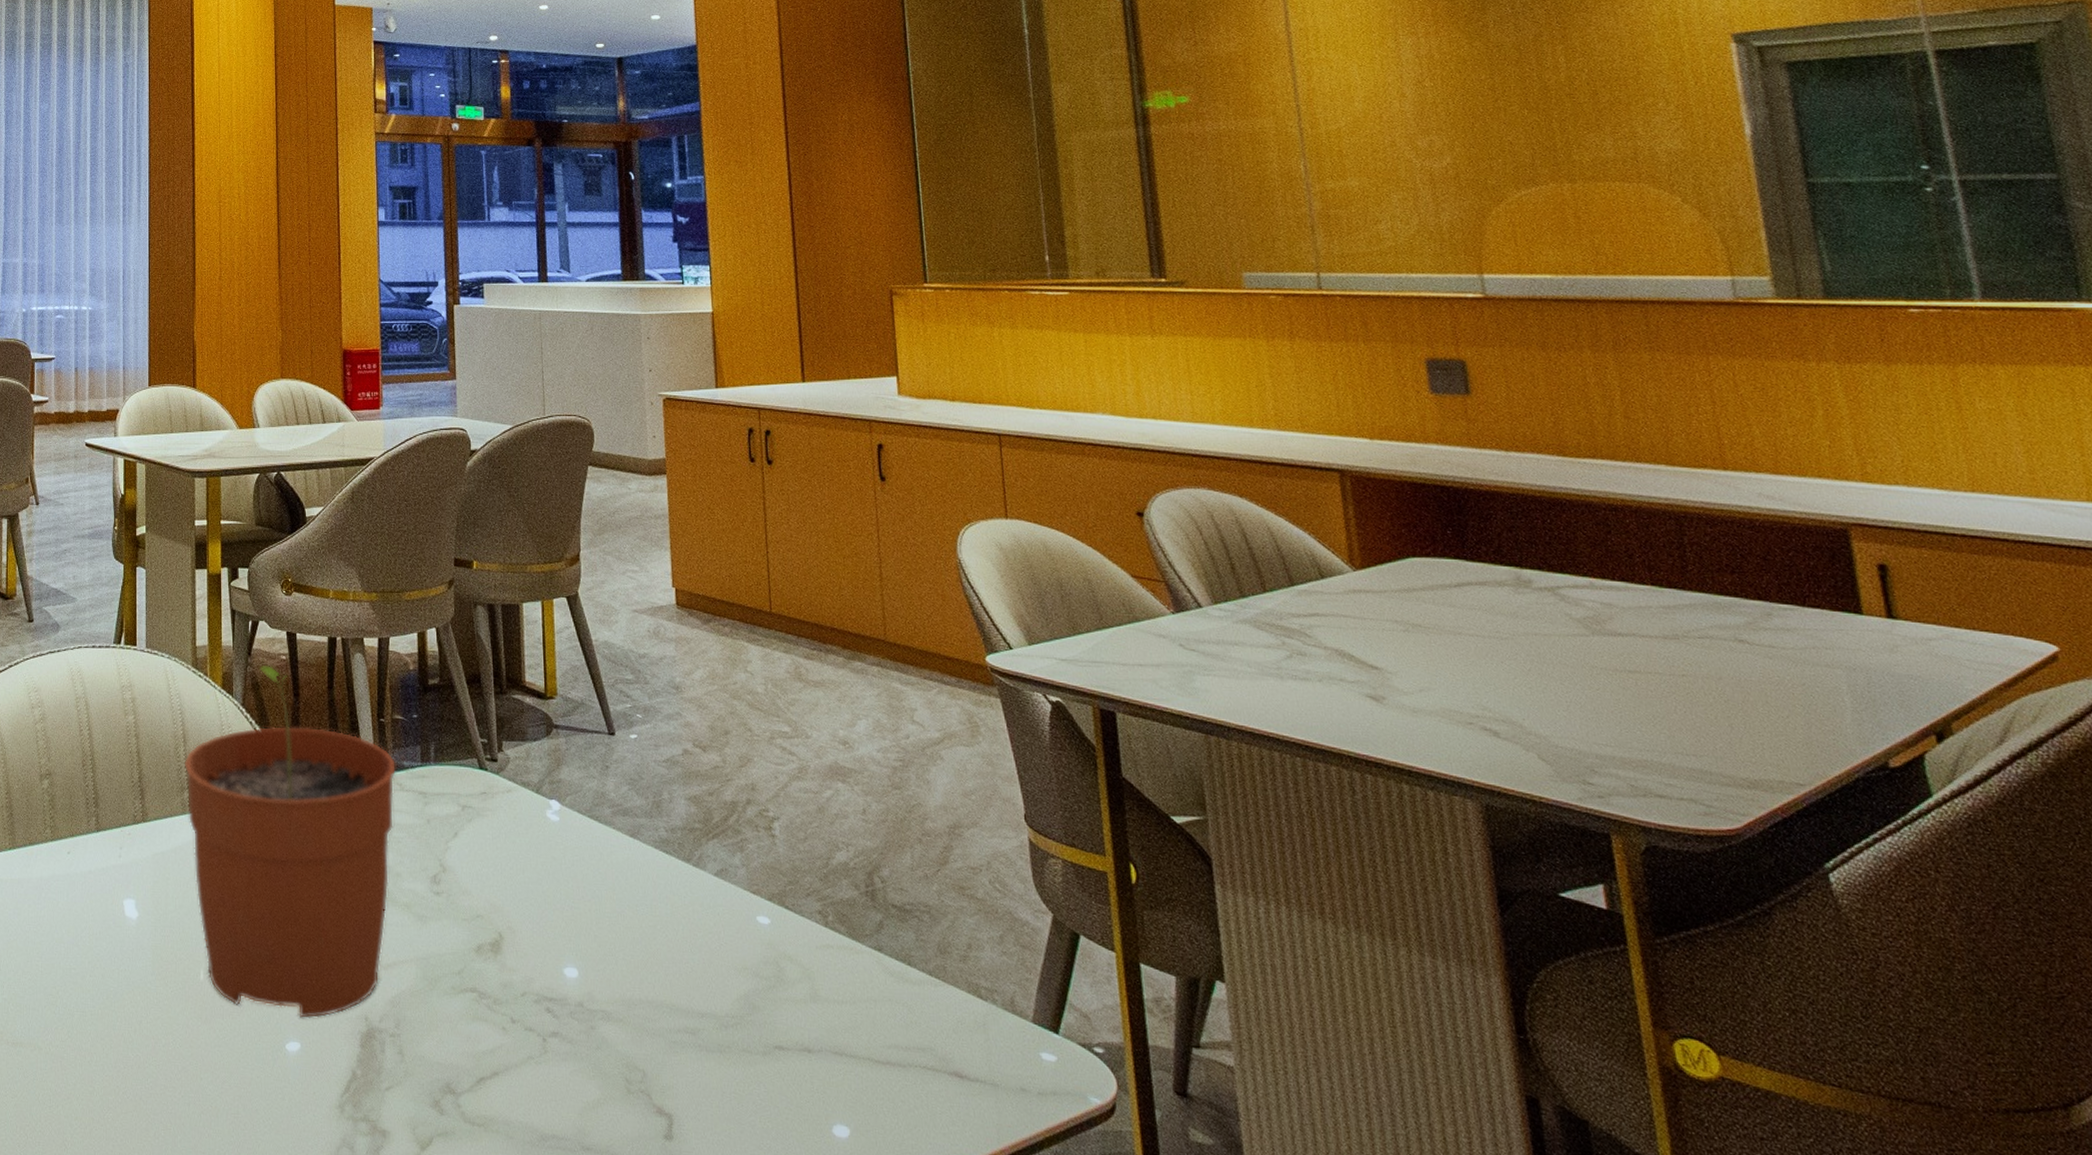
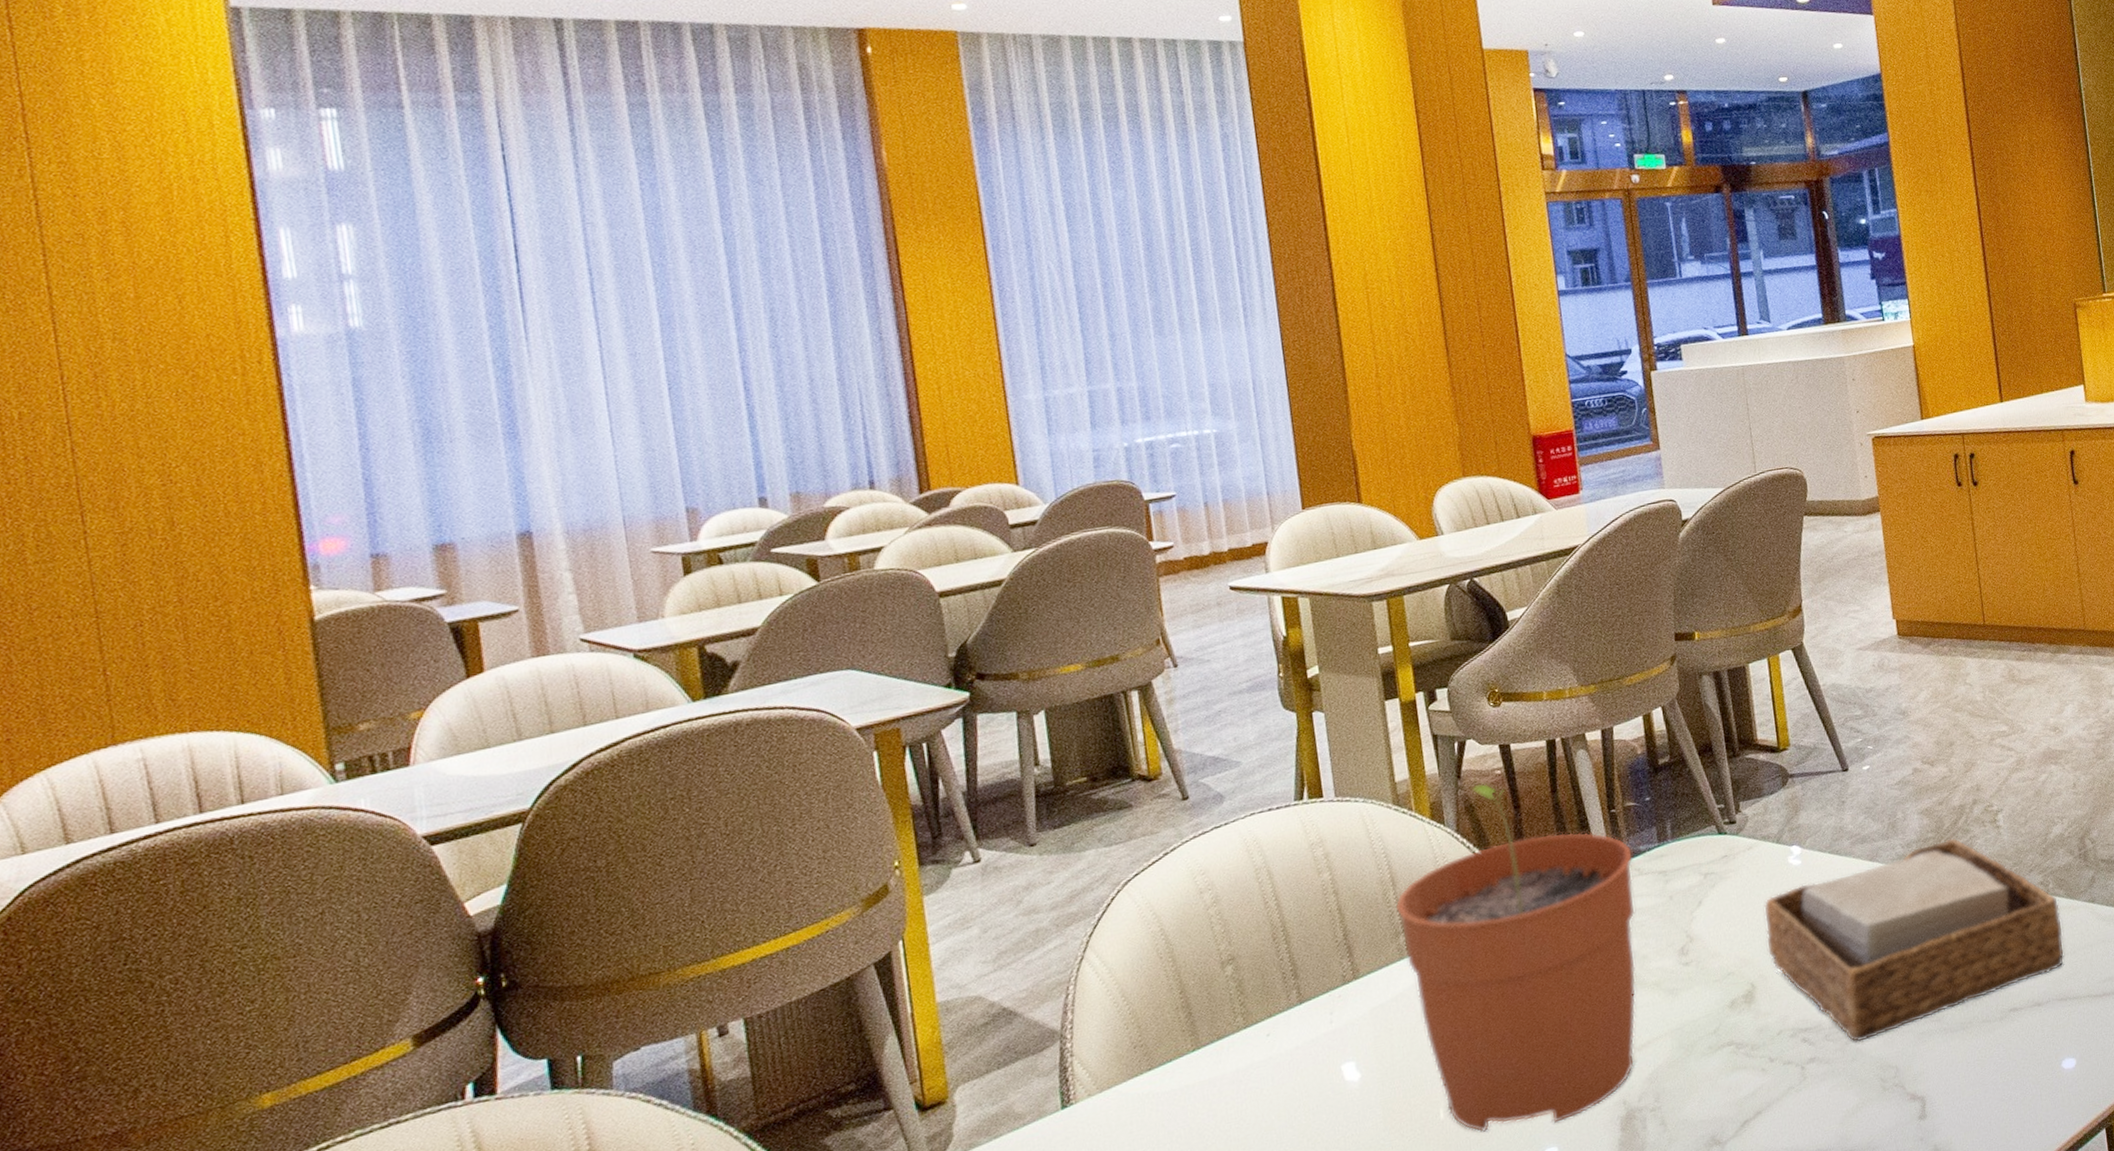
napkin holder: none [518,835,842,1031] -> present [1764,839,2065,1042]

